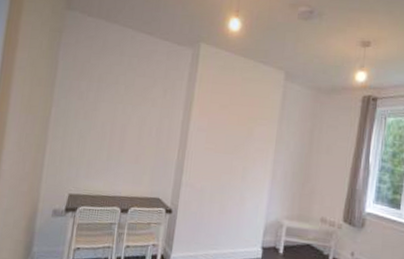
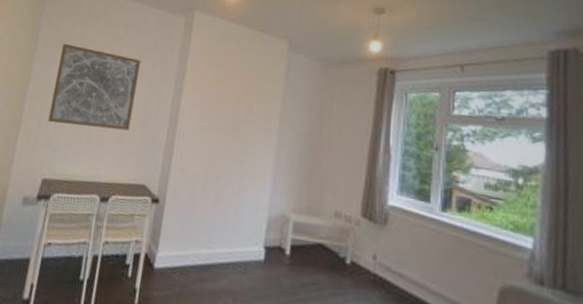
wall art: none [70,73,153,152] -> present [48,43,141,131]

